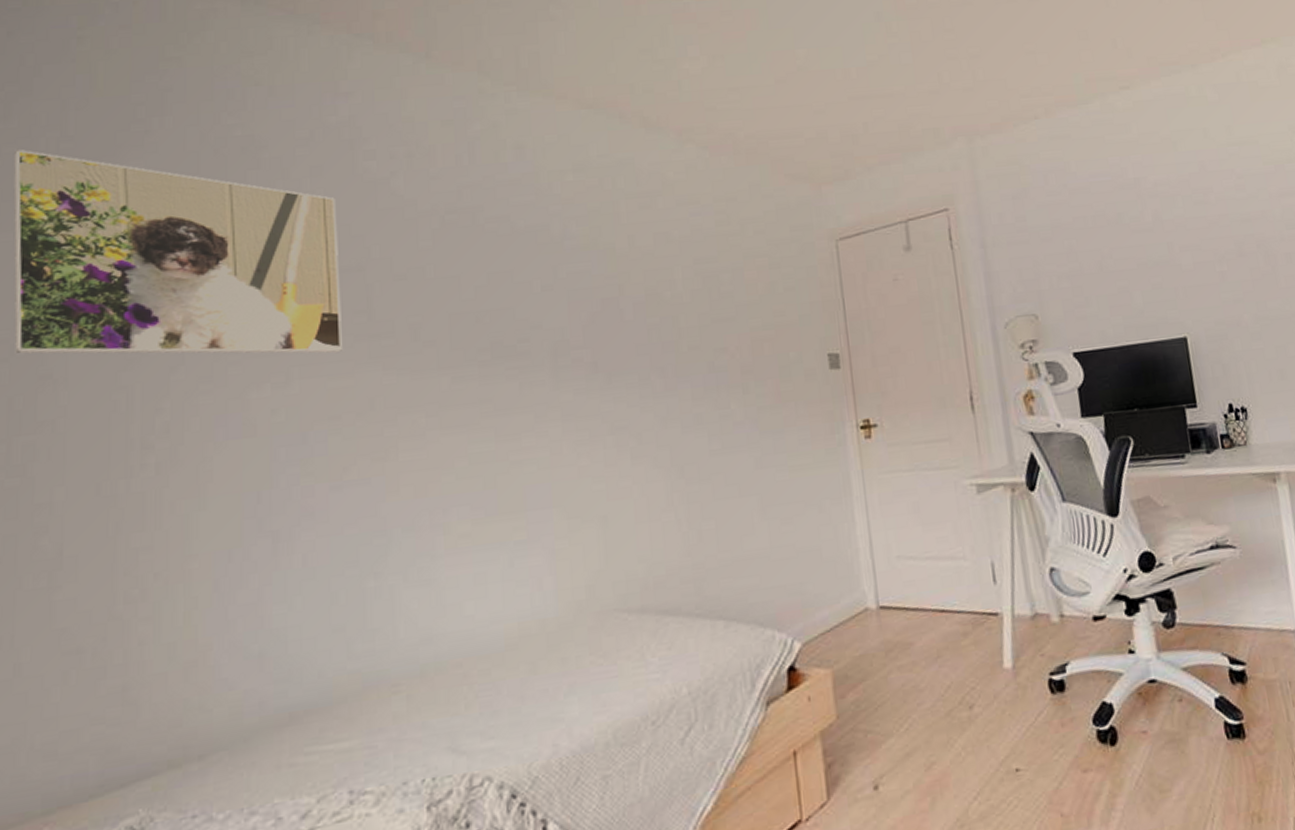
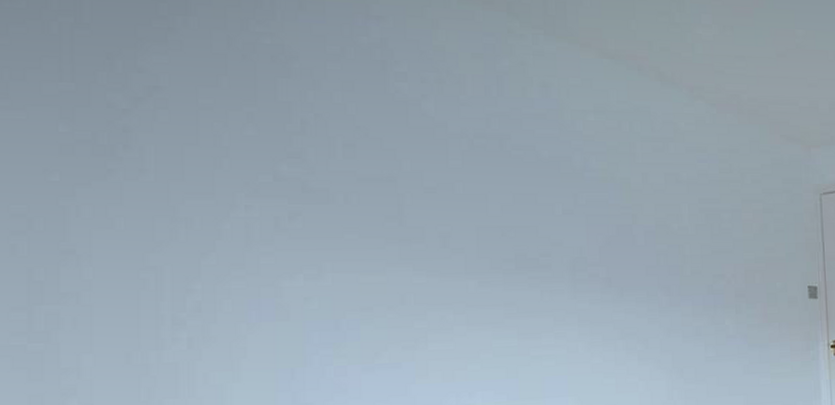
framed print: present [13,148,342,354] -> none [24,29,374,253]

